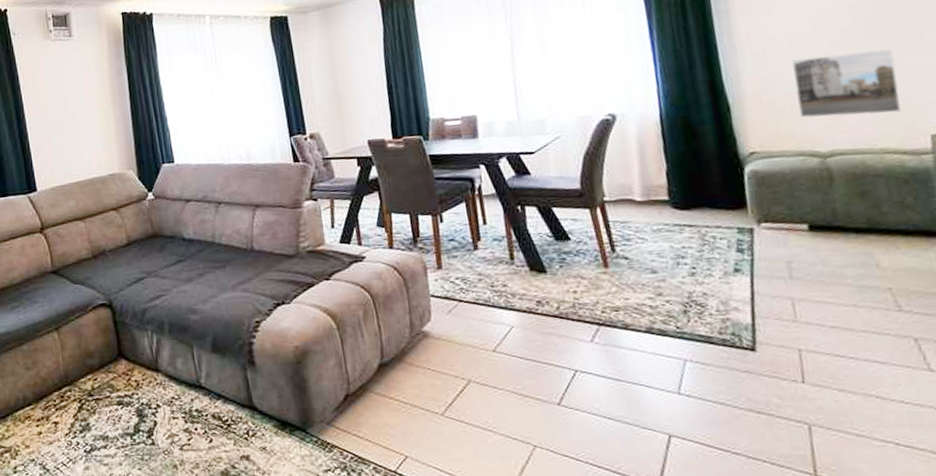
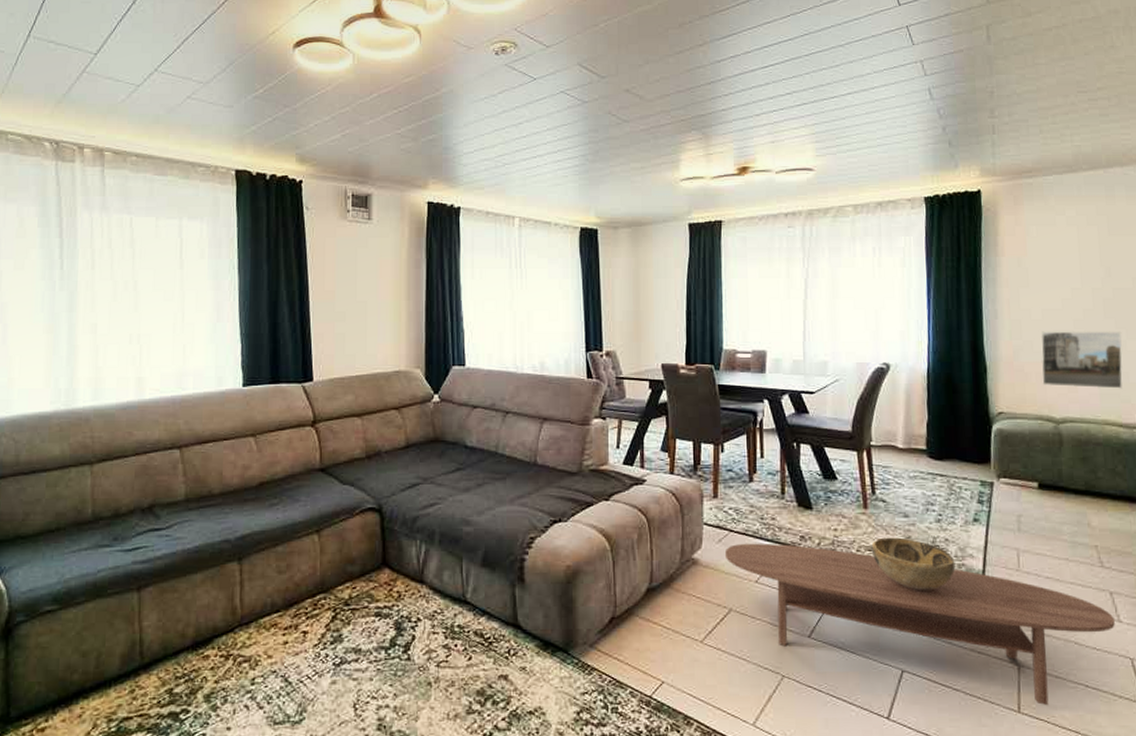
coffee table: none [456,310,926,468] -> present [724,543,1115,706]
decorative bowl: none [617,295,719,350] -> present [871,537,956,590]

